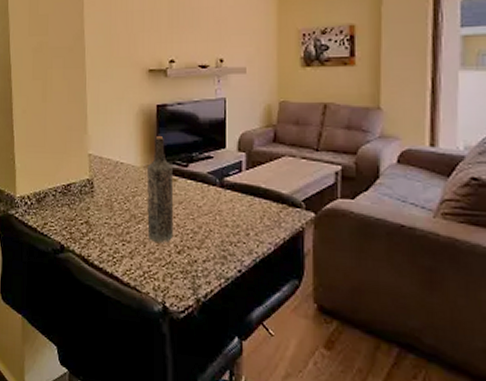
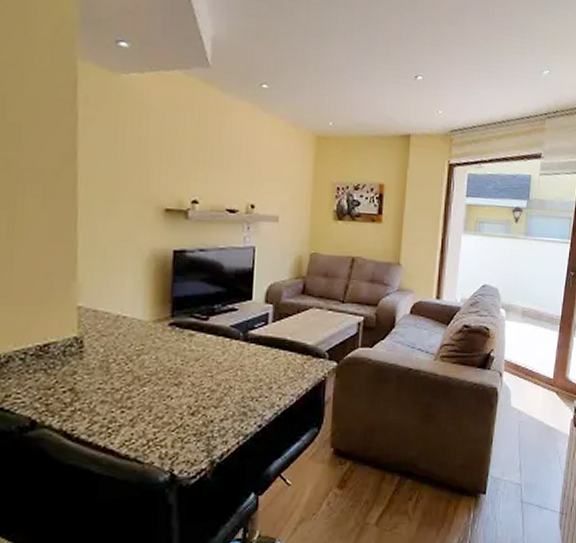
bottle: present [146,136,174,244] -> none [155,286,190,406]

